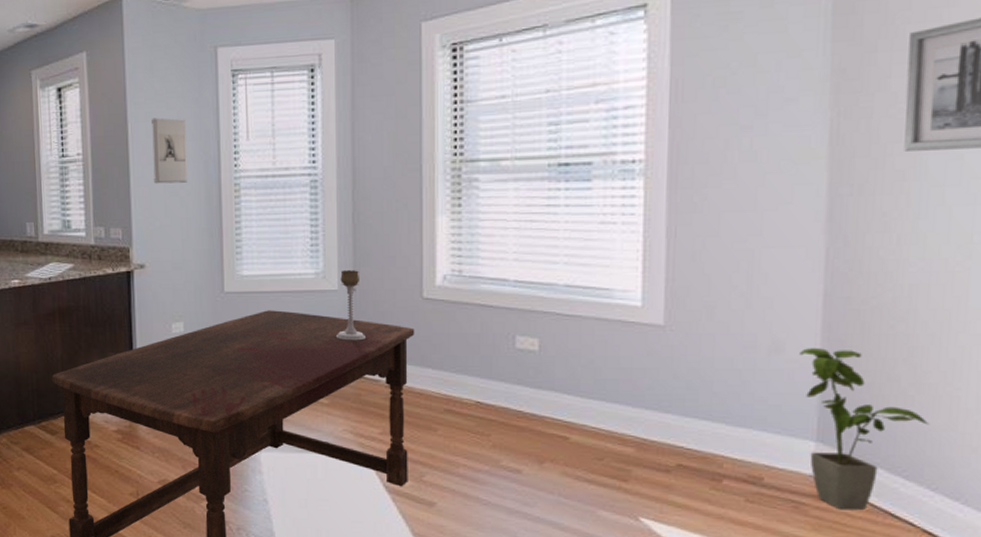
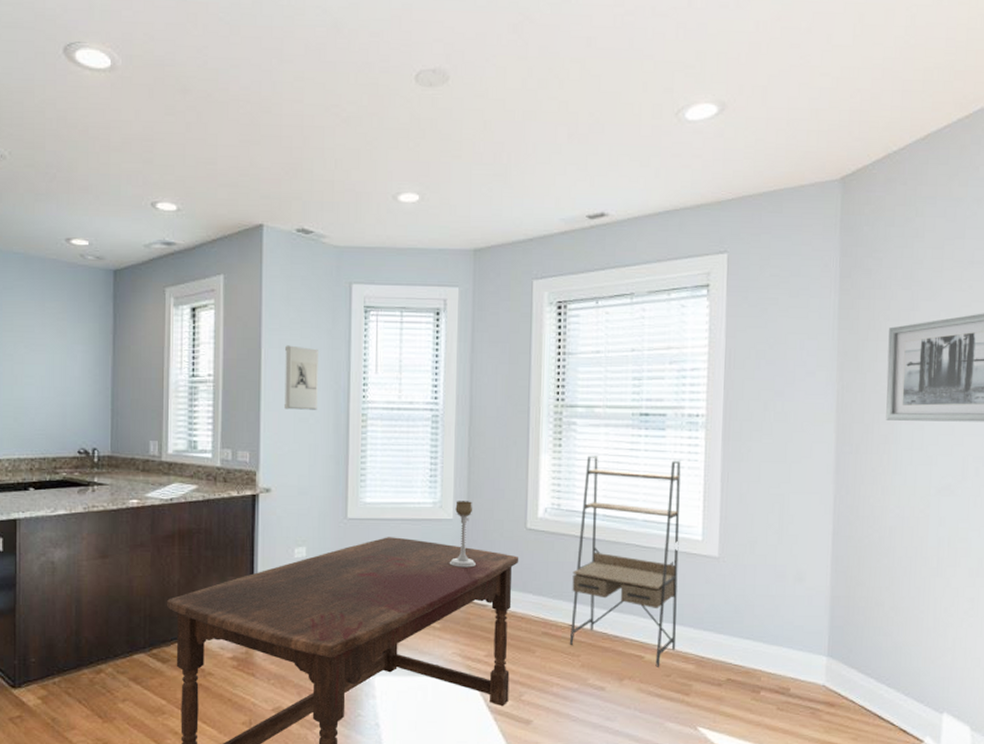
shelving unit: none [477,214,613,450] -> present [569,456,681,667]
house plant: present [799,348,928,511] -> none [816,578,903,714]

